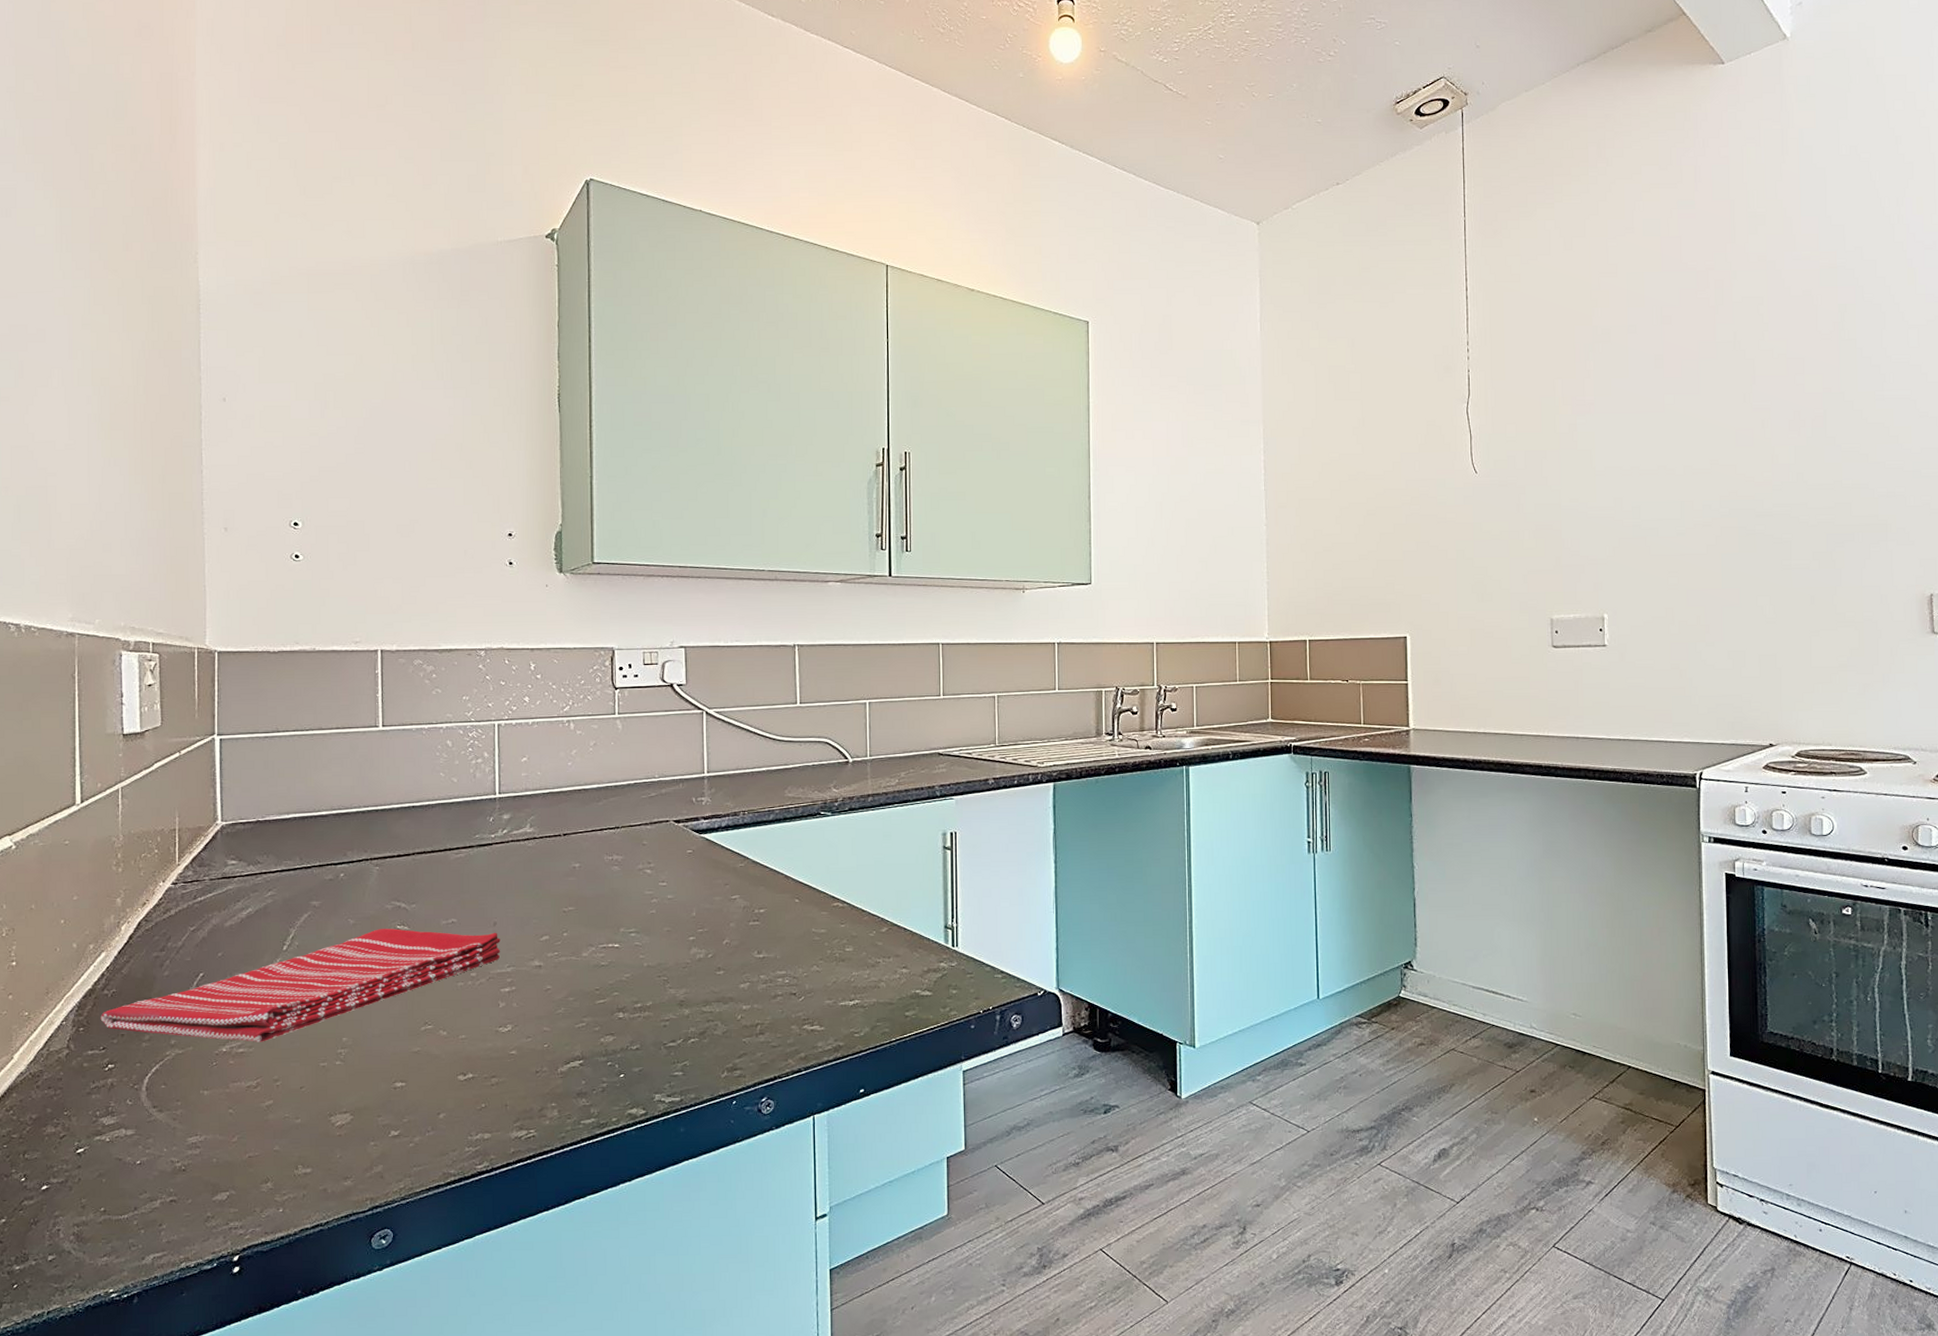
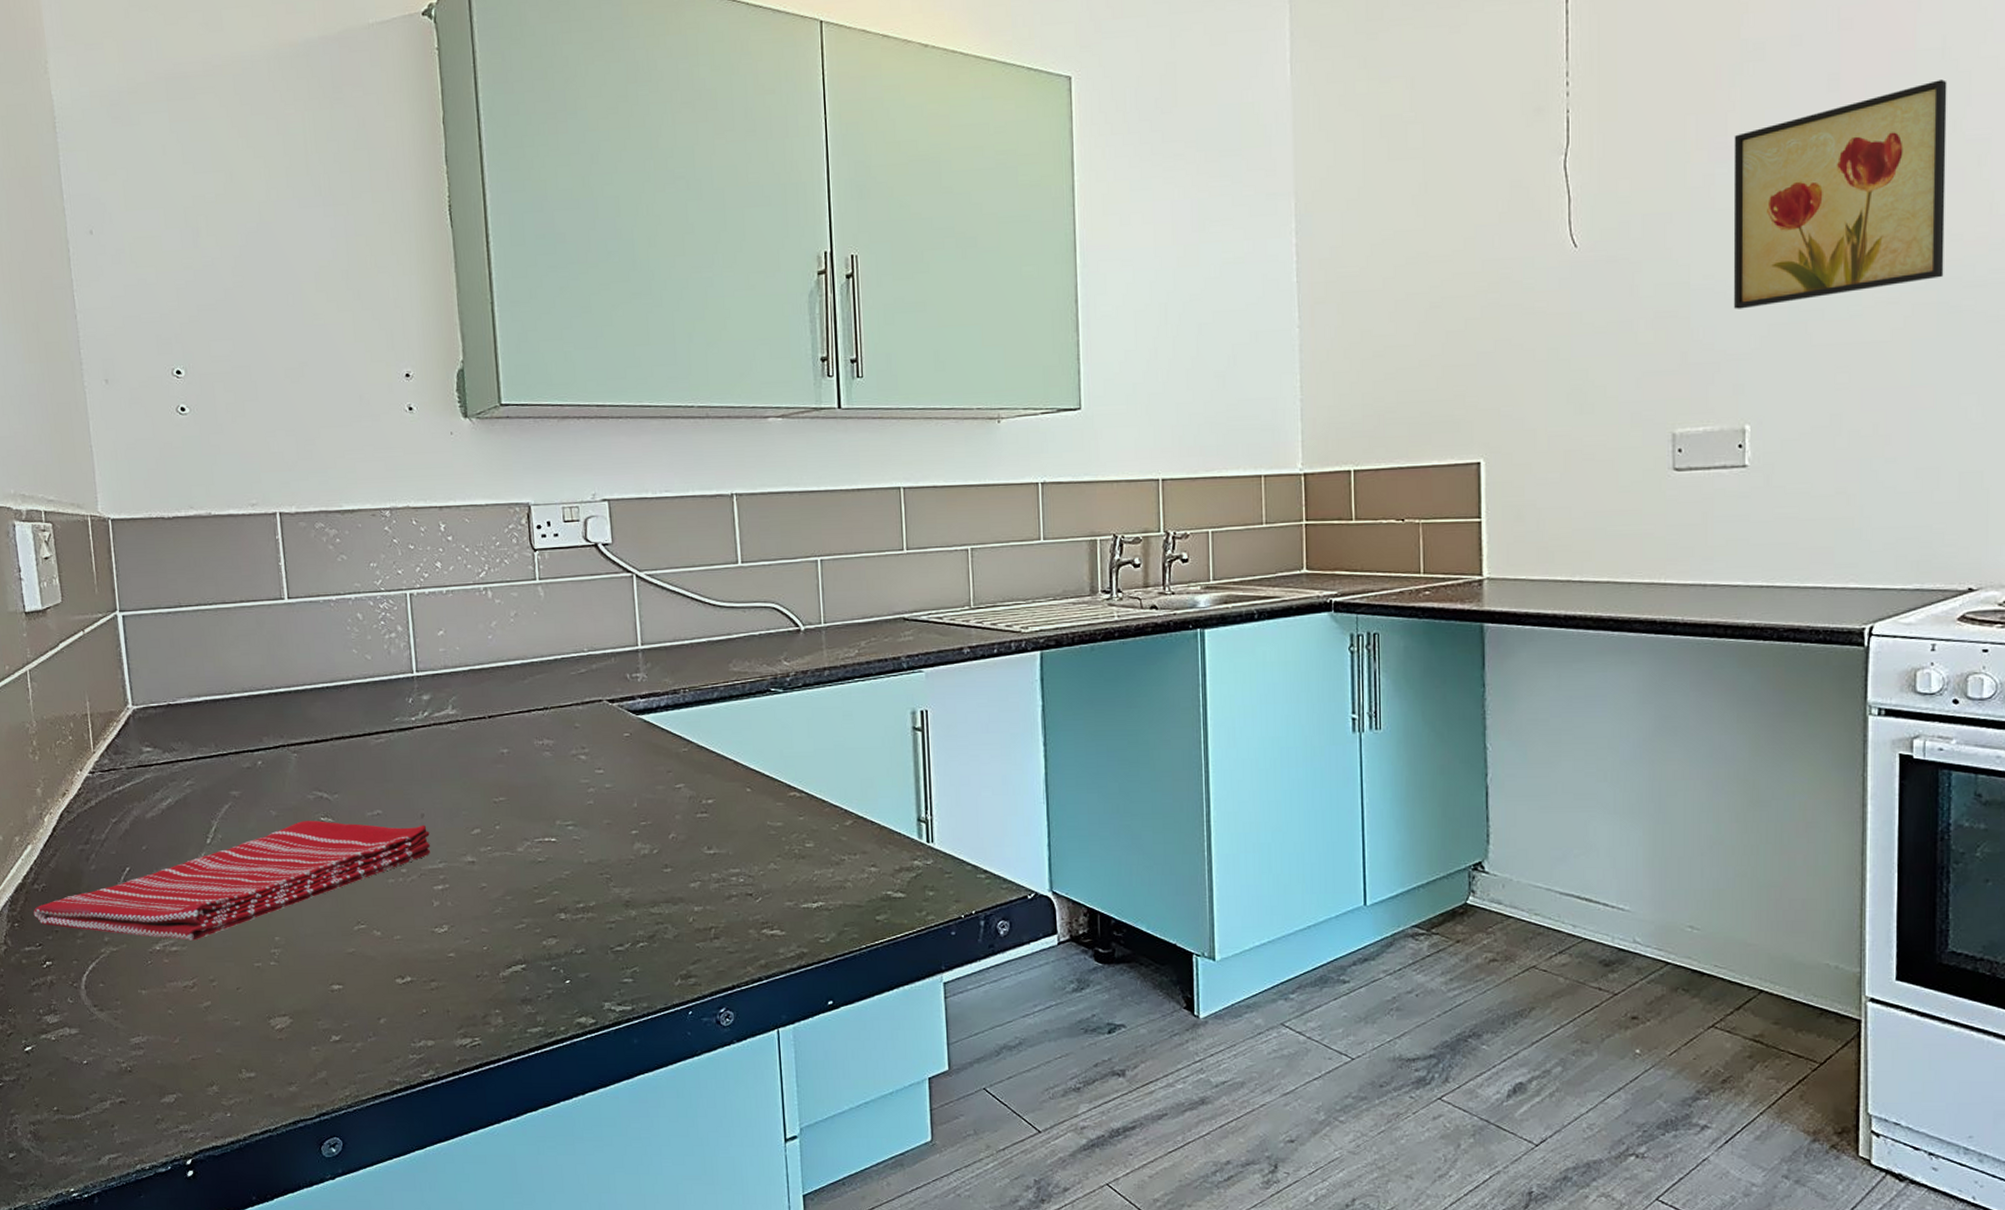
wall art: none [1589,364,1742,526] -> present [1733,79,1947,309]

